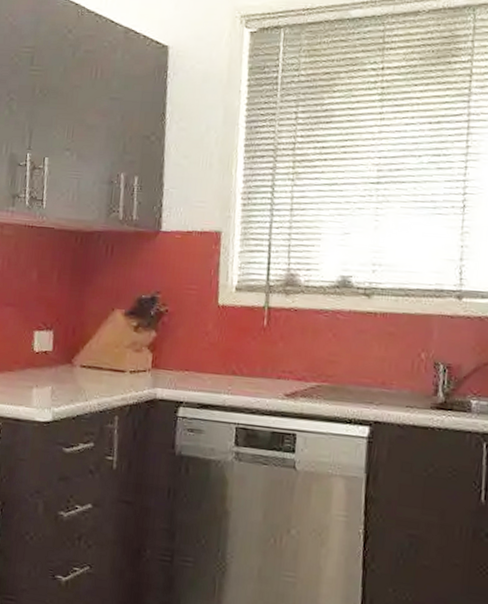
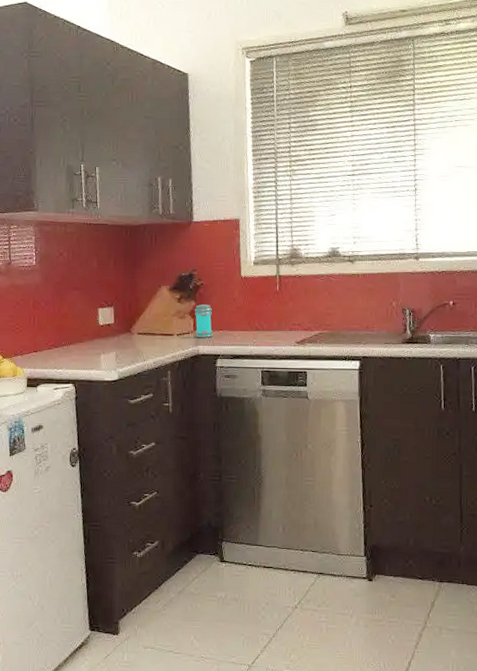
jar: none [153,336,178,379] -> present [194,304,213,338]

